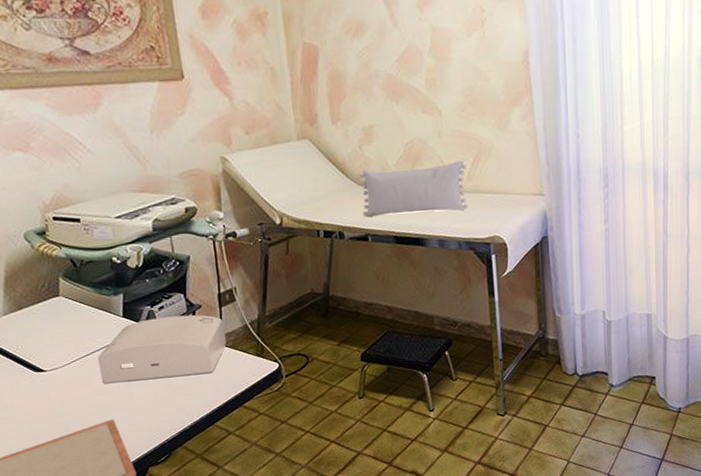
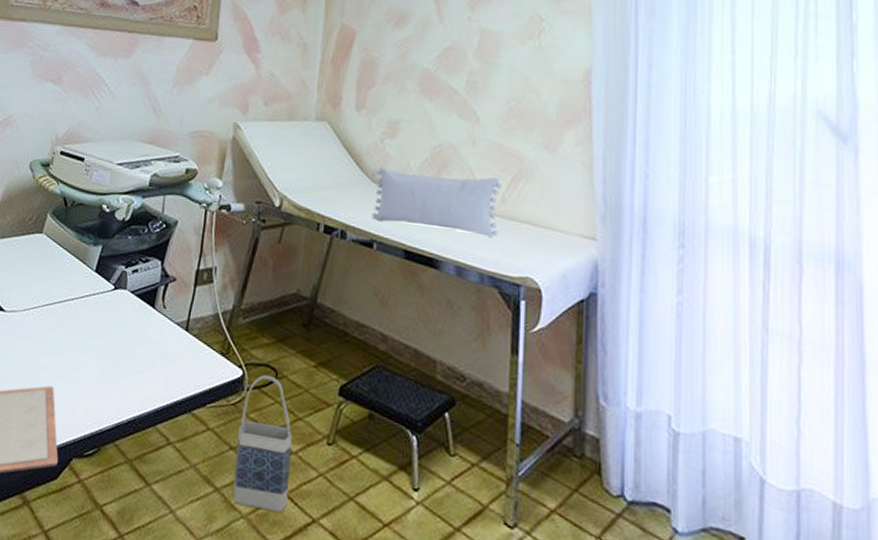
tissue dispenser: present [97,314,227,383] -> none [54,280,195,361]
bag: none [284,361,336,459] -> present [233,374,292,513]

